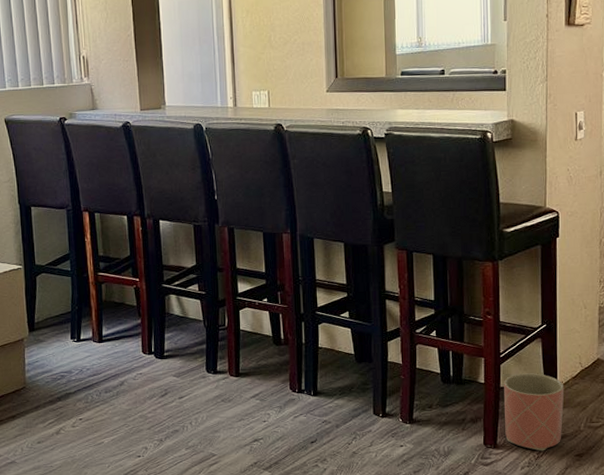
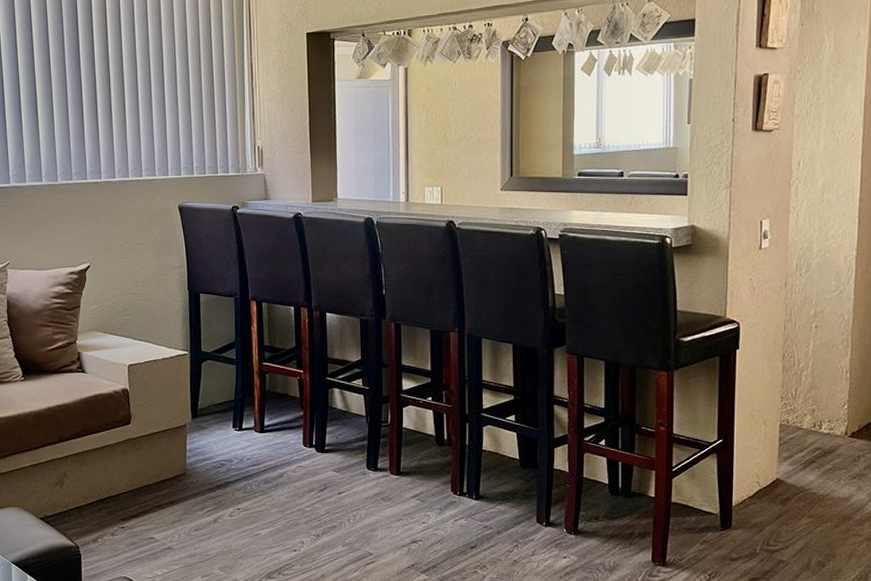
planter: present [504,373,565,451] -> none [675,489,740,573]

